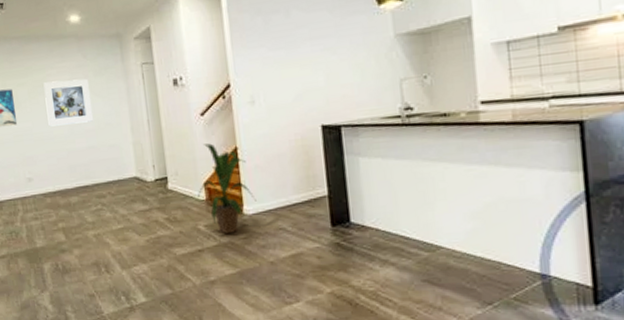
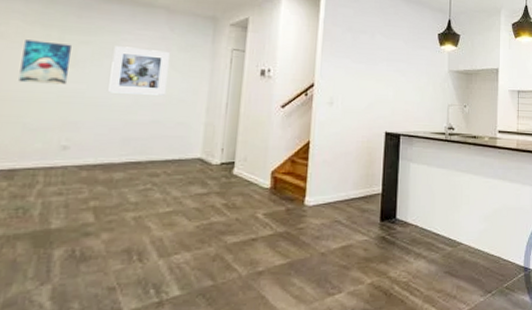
house plant: present [198,143,256,235] -> none [263,134,319,224]

